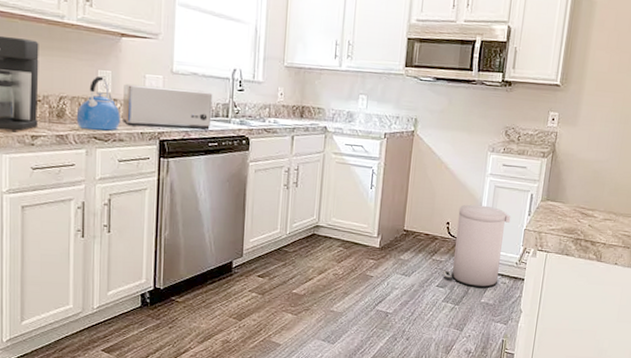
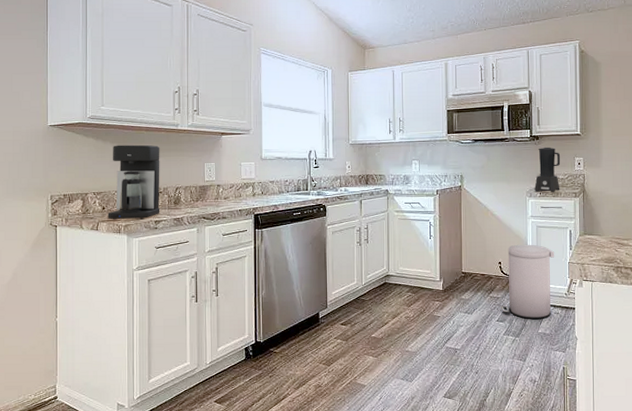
kettle: present [76,75,120,131] -> none [189,167,223,211]
toaster: present [121,83,213,131] -> none [224,171,295,206]
blender: none [498,95,534,150] -> present [534,147,561,193]

